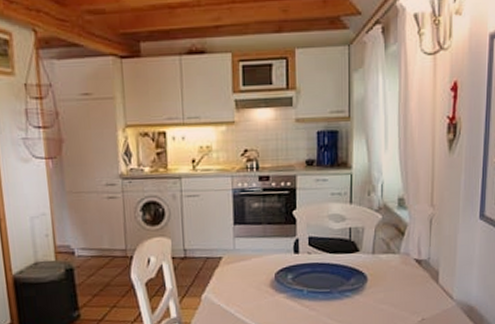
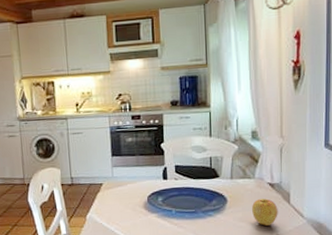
apple: none [394,277,425,309] -> present [251,198,278,226]

